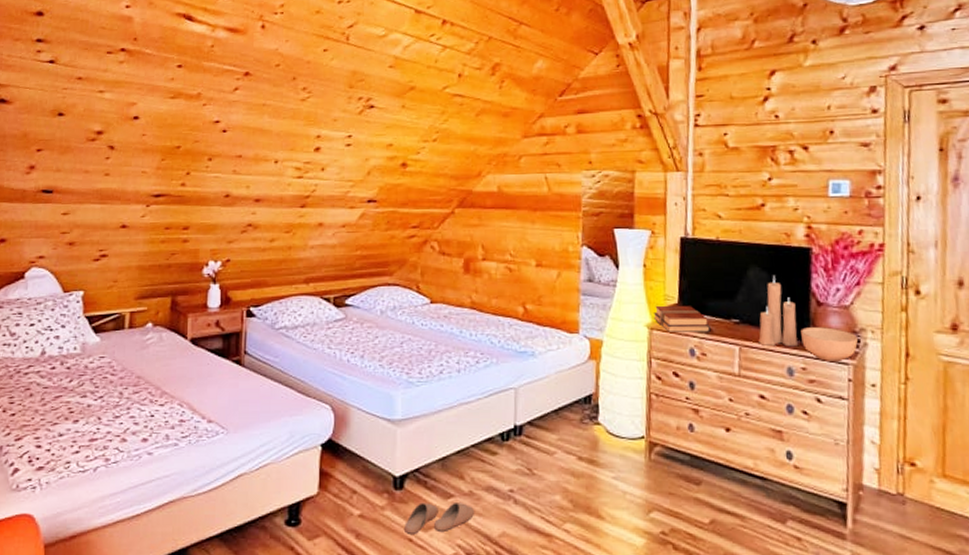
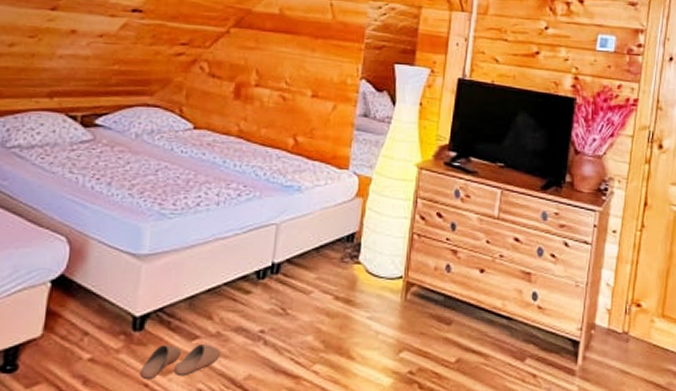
books: present [653,305,711,332] -> none [423,145,477,174]
candle: present [758,276,798,347] -> none [519,123,556,192]
bowl: present [801,327,859,363] -> none [557,174,607,209]

